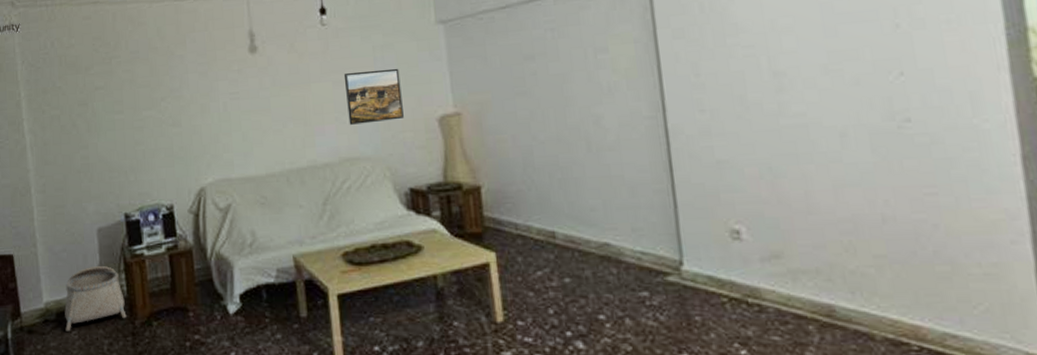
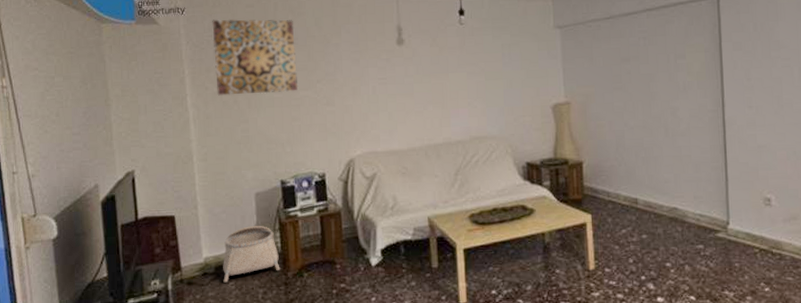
wall art: none [48,31,141,119] -> present [212,19,299,96]
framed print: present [343,68,404,125] -> none [476,63,524,109]

